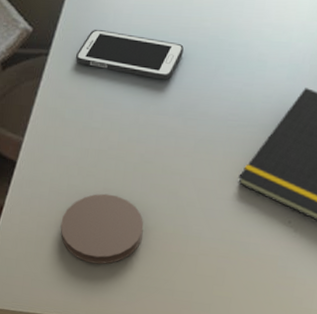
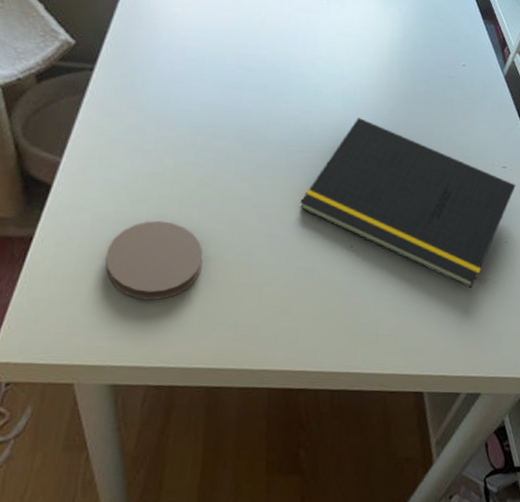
cell phone: present [75,30,184,80] -> none [124,48,241,104]

